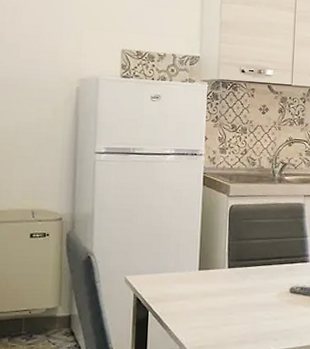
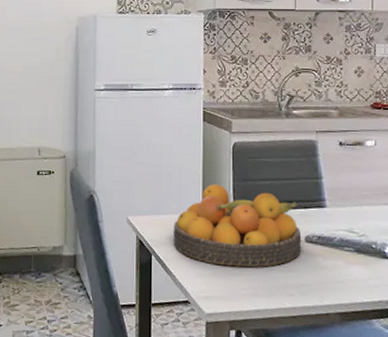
fruit bowl: none [170,243,287,318] -> present [173,184,302,268]

